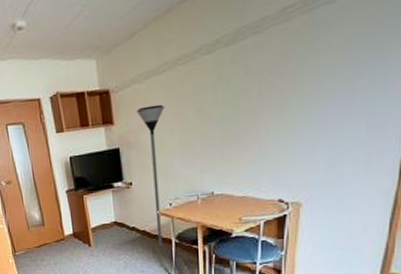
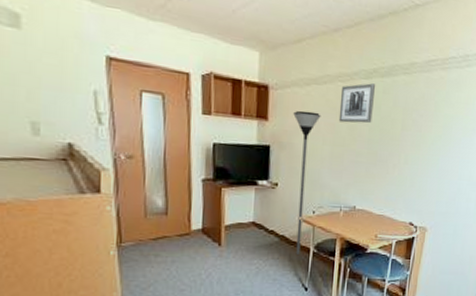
wall art: none [182,56,221,108] -> present [338,83,376,124]

